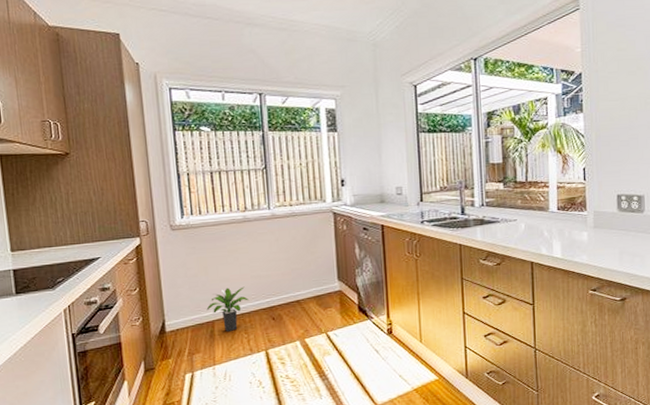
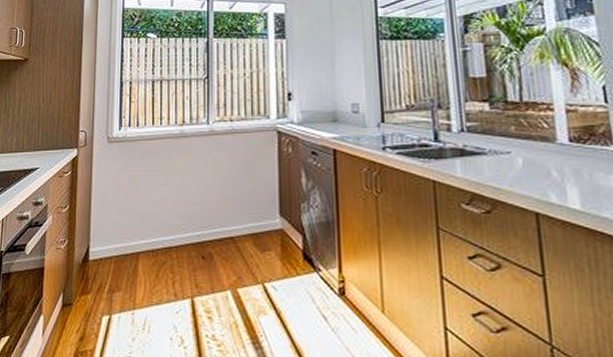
potted plant: present [206,286,249,333] -> none [132,213,178,269]

